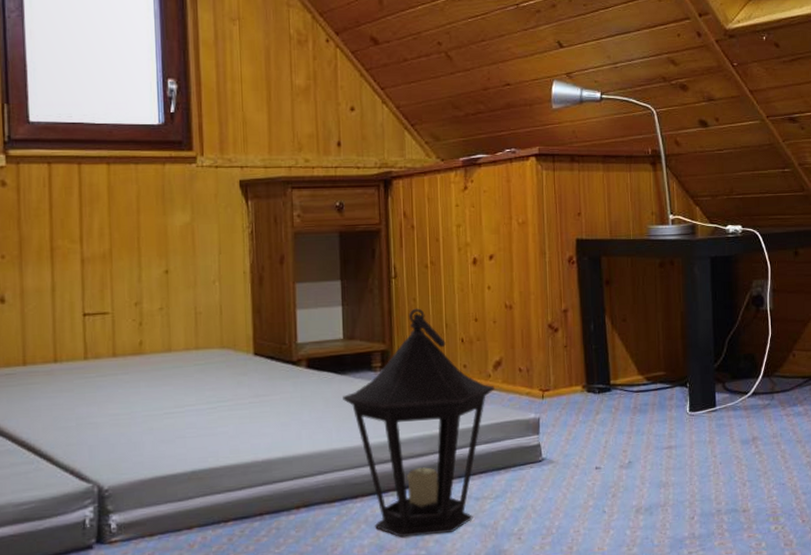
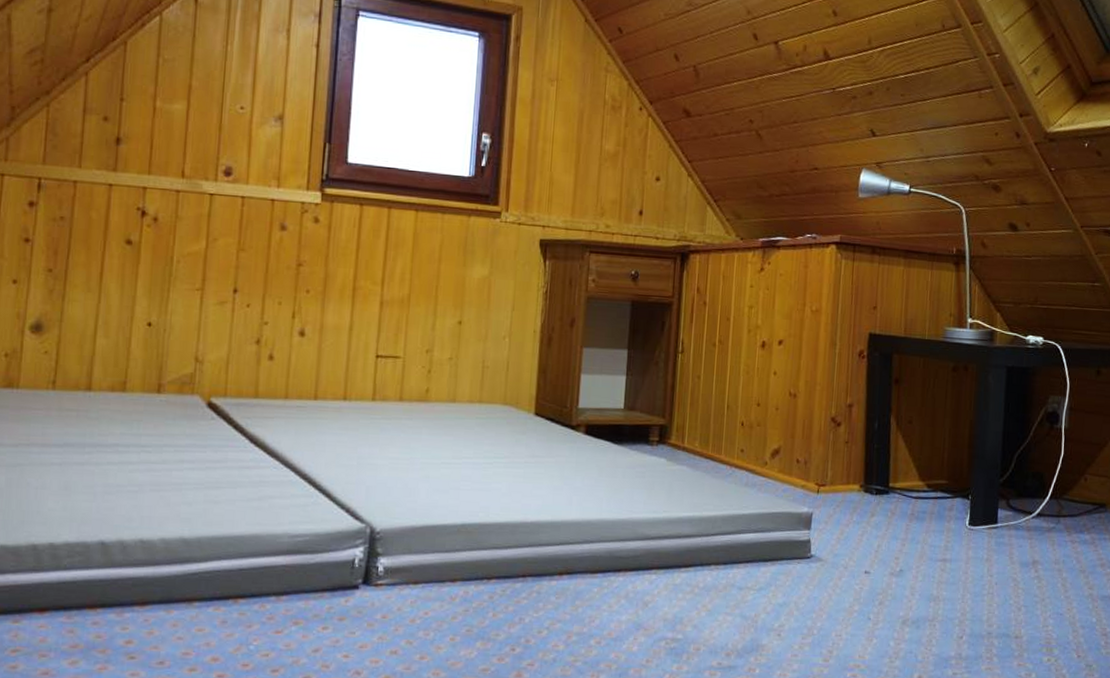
lantern: present [343,308,495,538] -> none [617,386,770,620]

